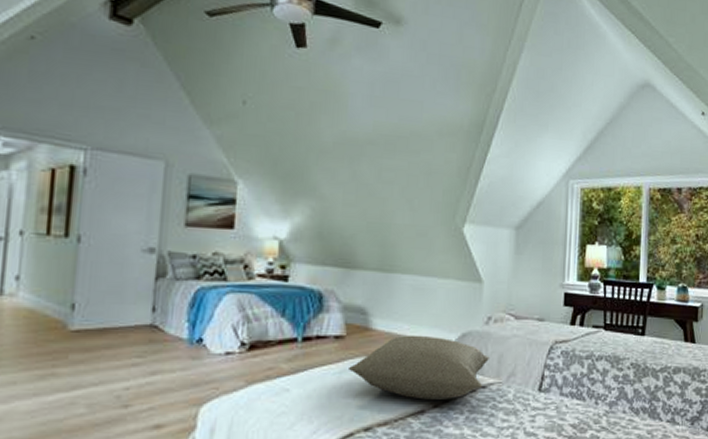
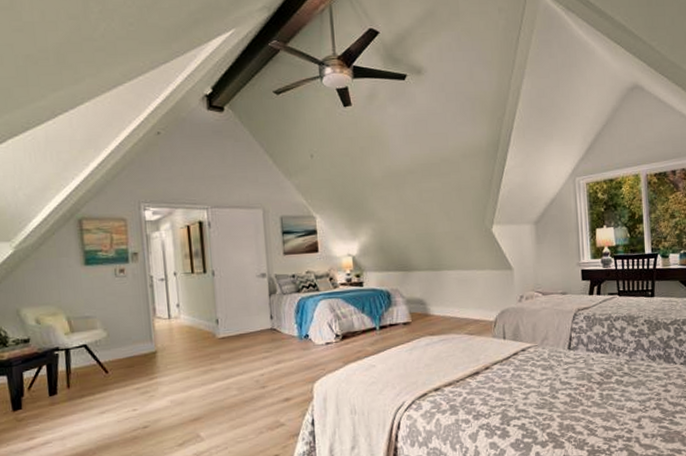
pillow: present [347,335,490,400] -> none [416,315,526,364]

